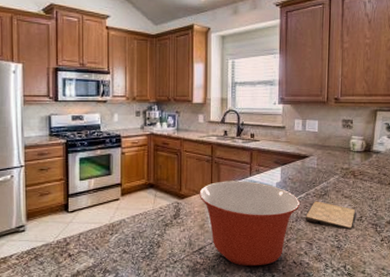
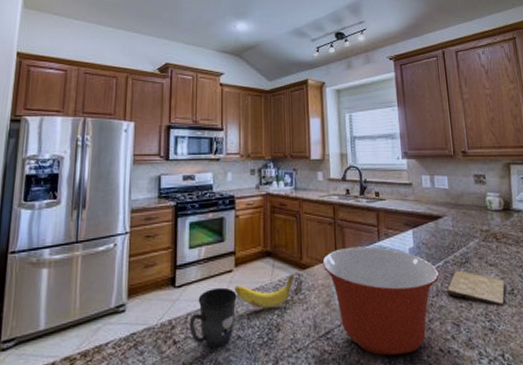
mug: none [81,213,123,260] -> present [189,287,237,349]
banana: none [121,202,174,231] -> present [234,273,295,310]

